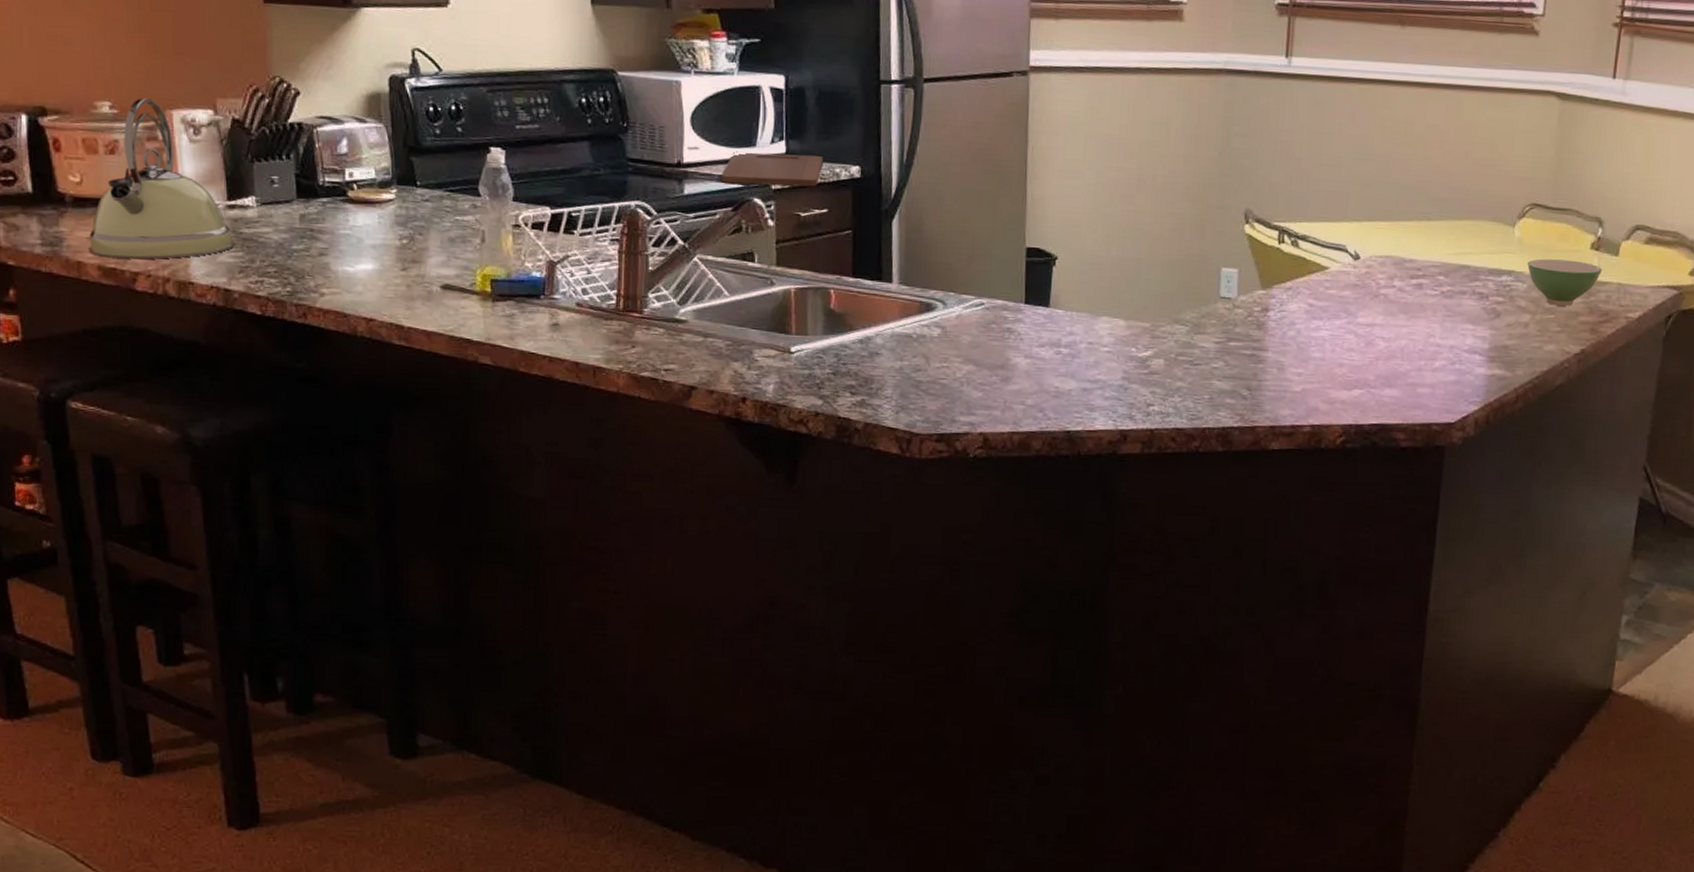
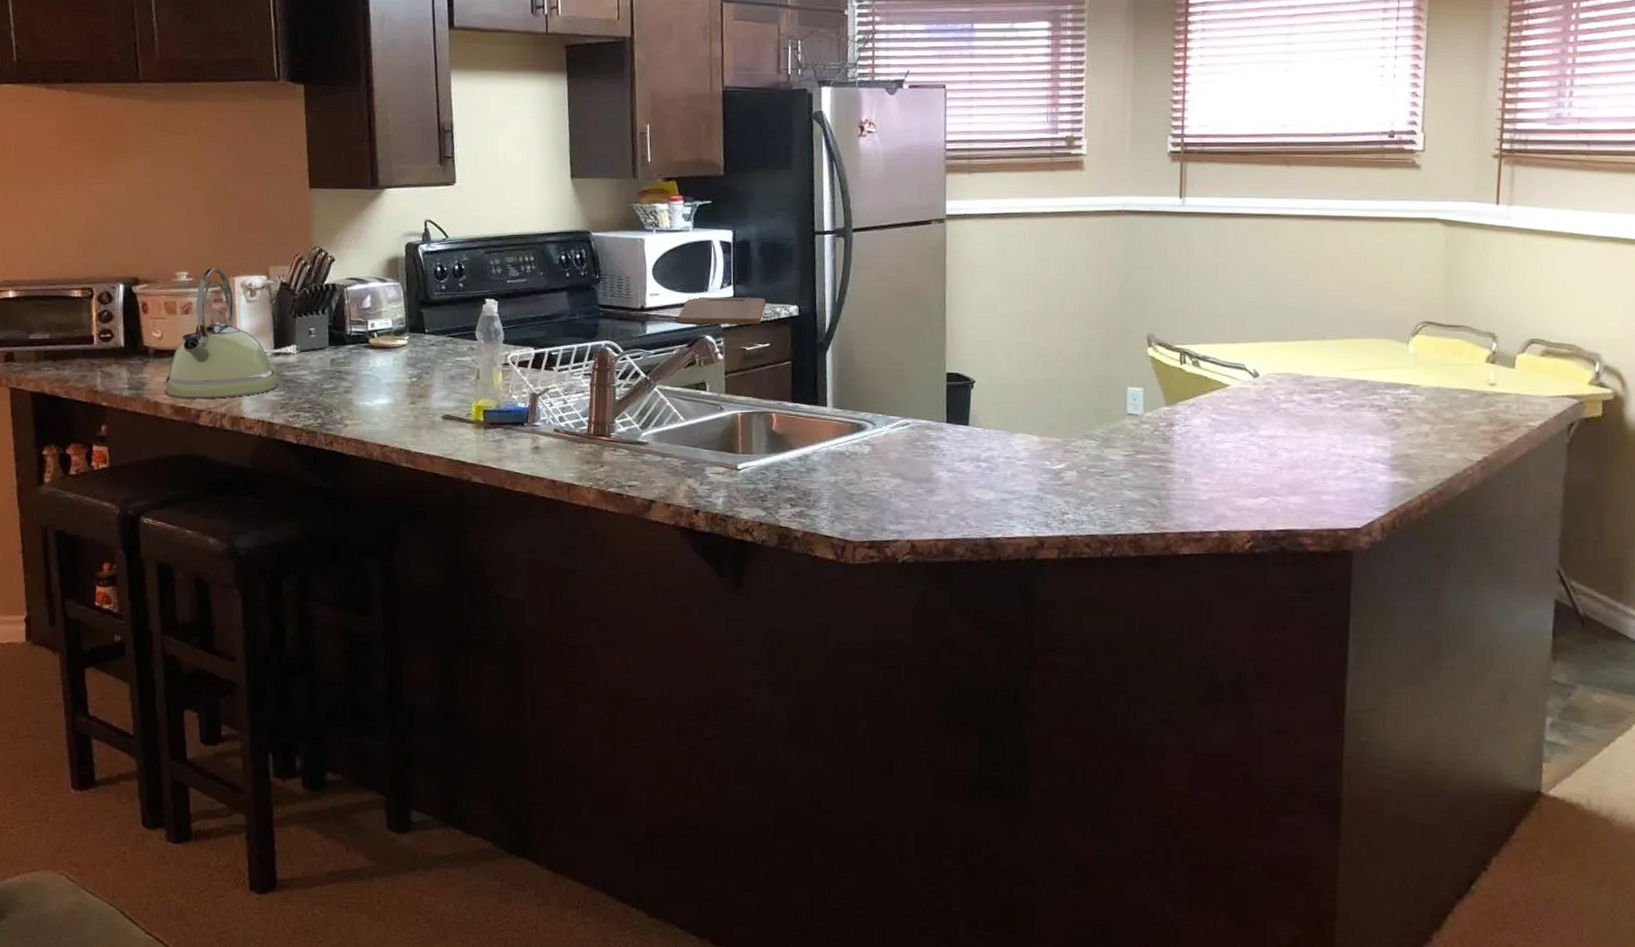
bowl: present [1527,259,1603,306] -> none [1424,372,1500,416]

